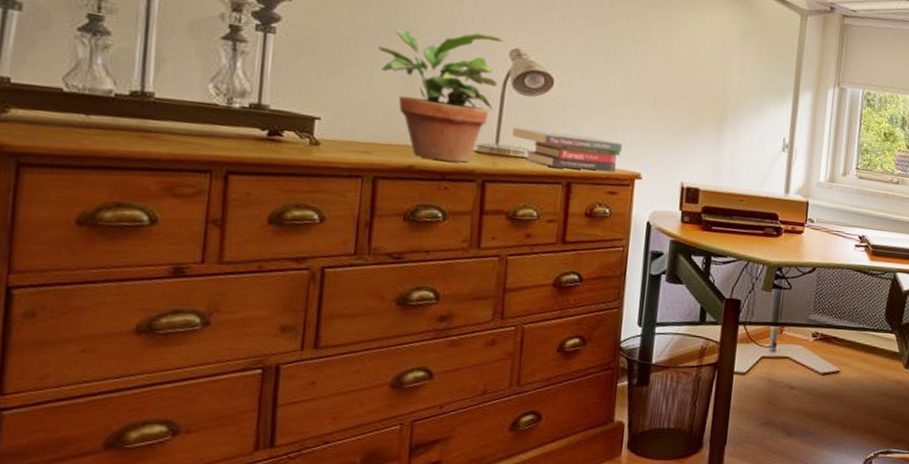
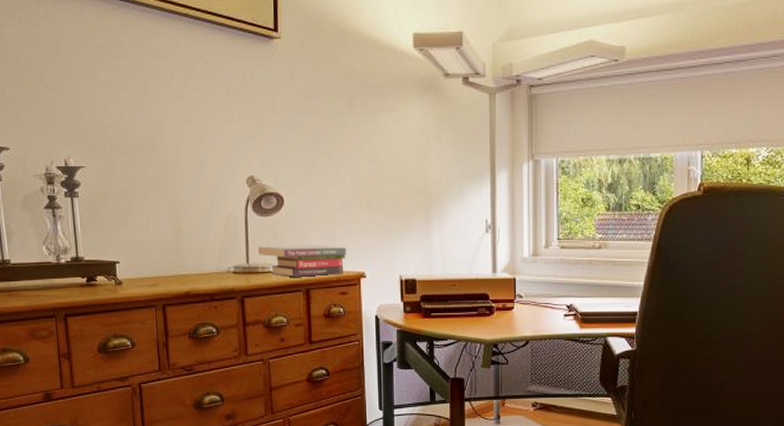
potted plant: present [378,29,504,163] -> none [150,168,241,283]

